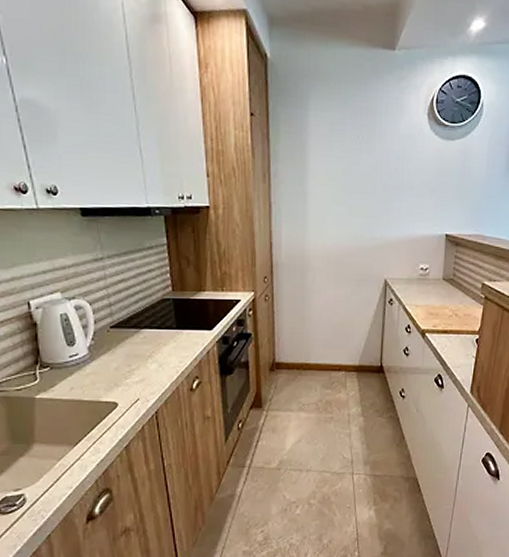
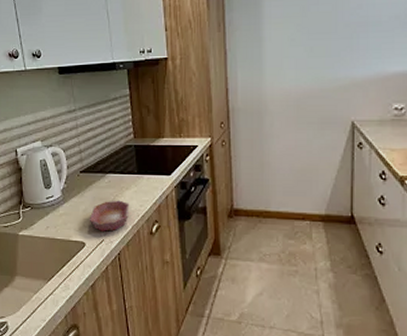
bowl: none [121,356,168,390] -> present [89,200,130,231]

